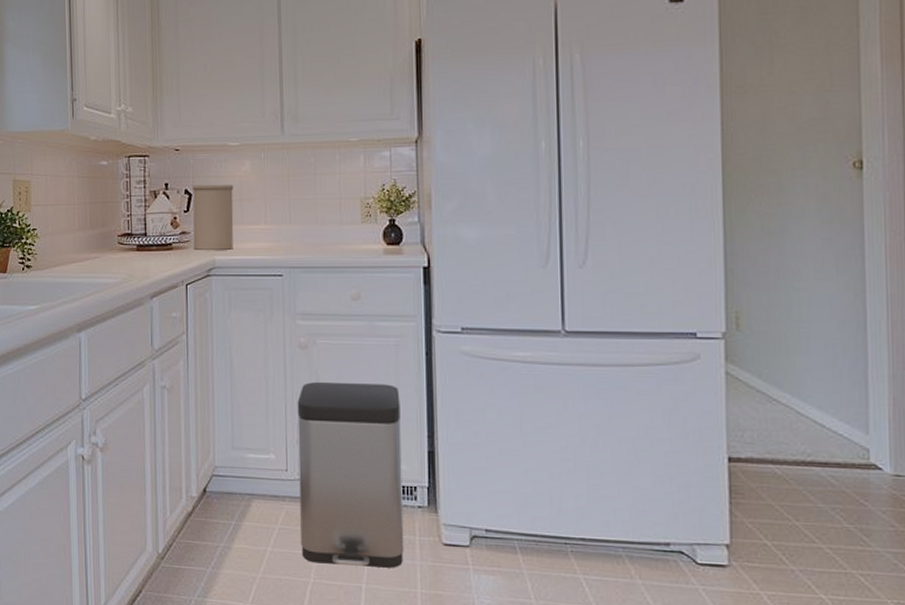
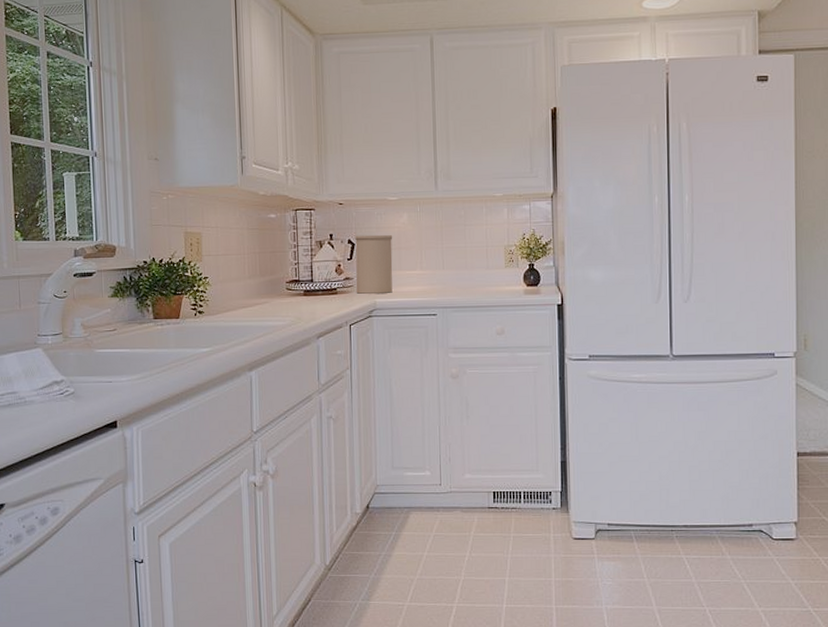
pedal bin: present [297,382,404,568] -> none [449,406,541,563]

